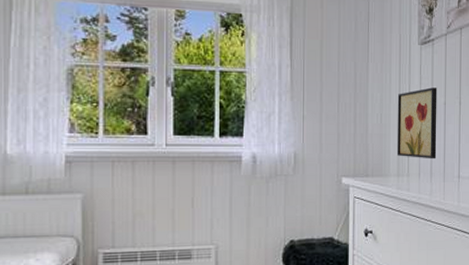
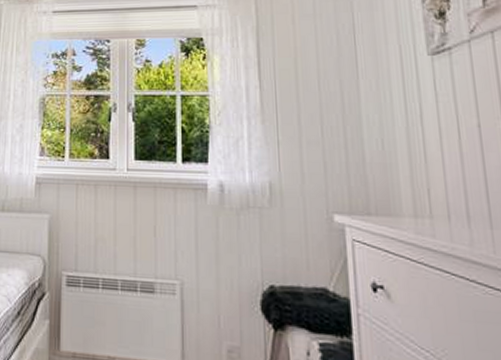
wall art: present [397,87,437,159] -> none [405,106,475,198]

